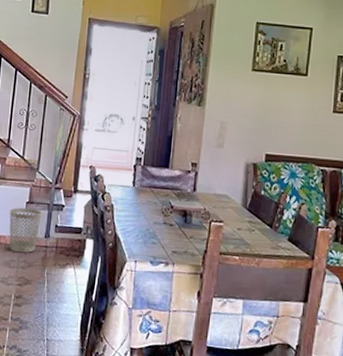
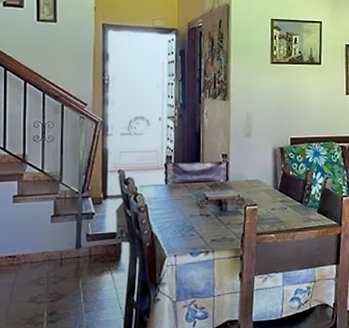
wastebasket: present [9,207,42,253] -> none [33,221,70,269]

